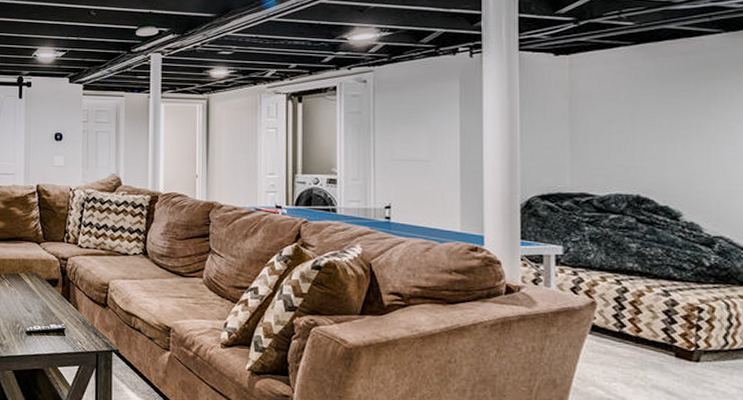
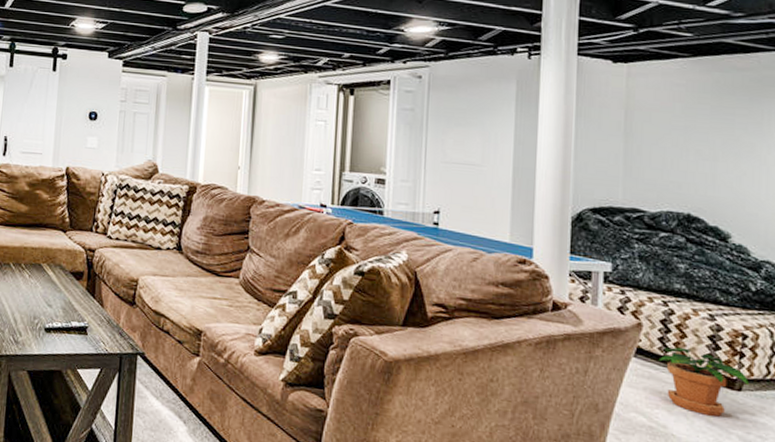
potted plant: none [614,322,706,387] -> present [658,347,749,417]

